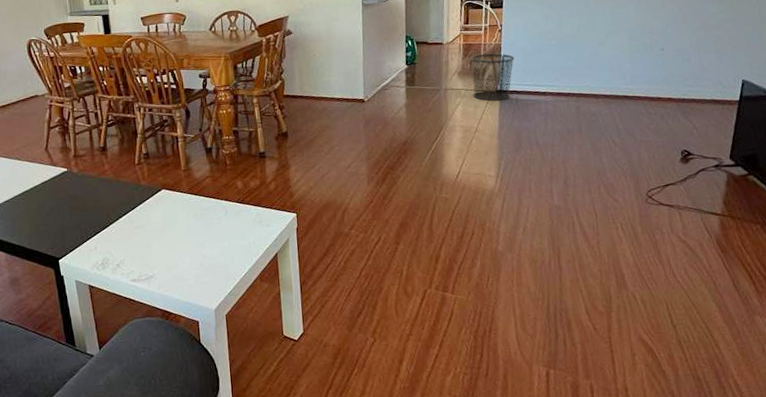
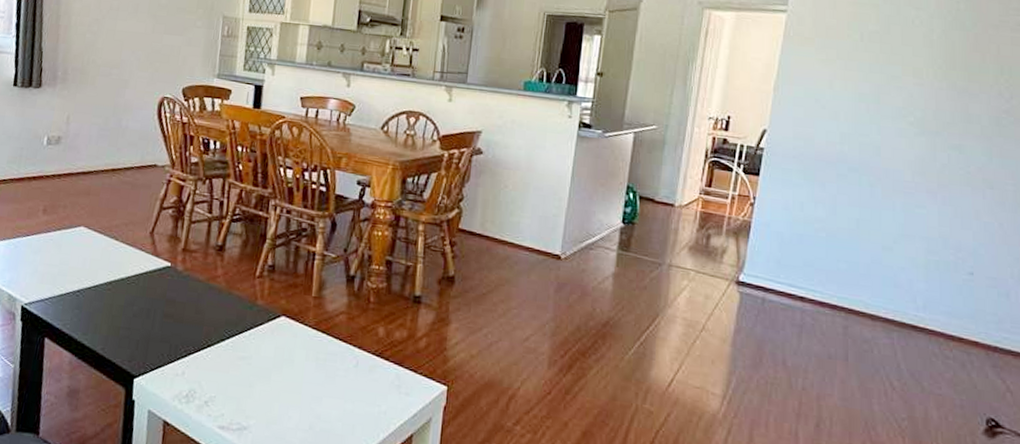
waste bin: present [470,53,515,101] -> none [705,228,767,296]

